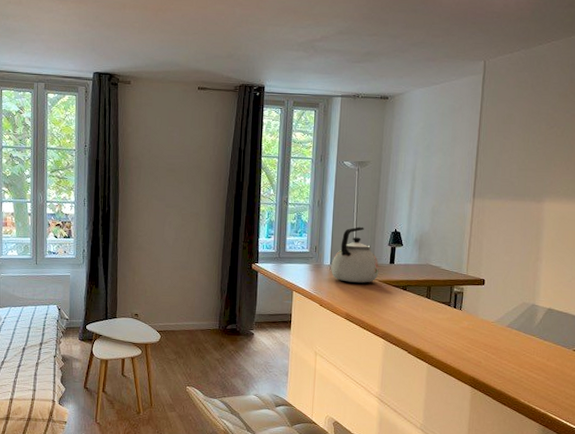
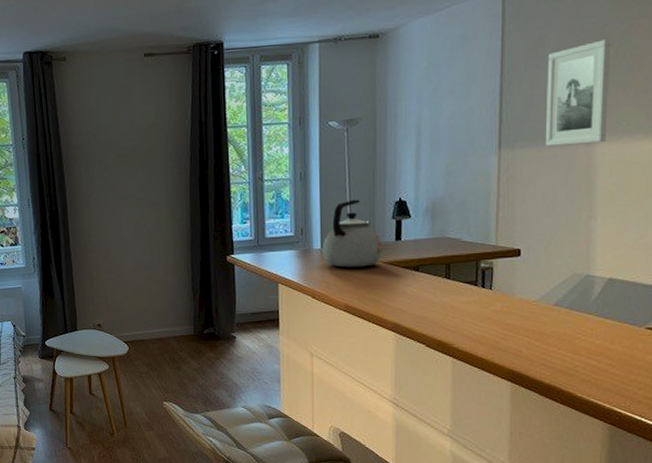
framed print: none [508,123,559,202] -> present [546,39,611,146]

